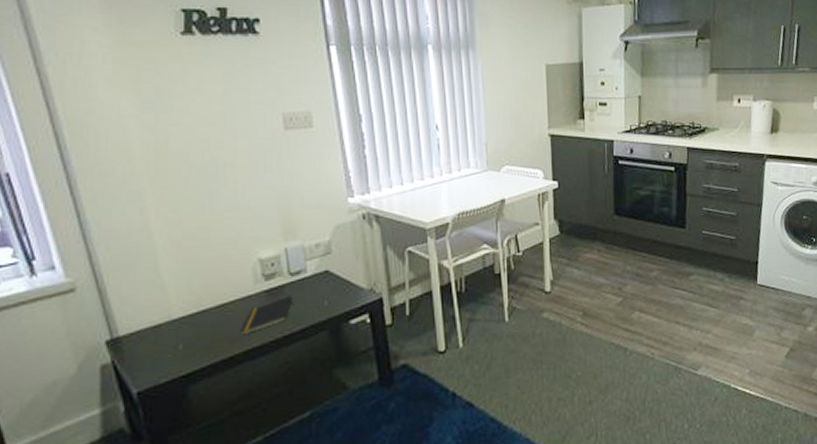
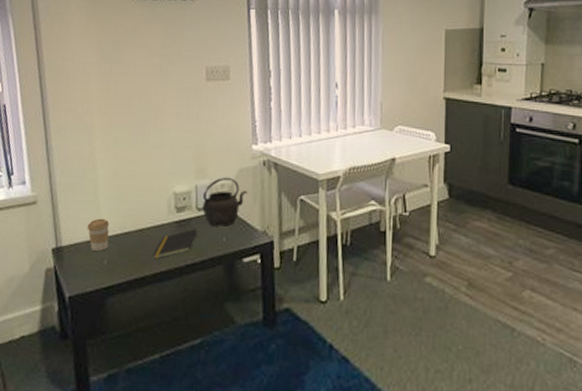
coffee cup: none [150,298,182,336] -> present [87,218,110,251]
kettle: none [294,235,348,290] -> present [202,177,248,227]

